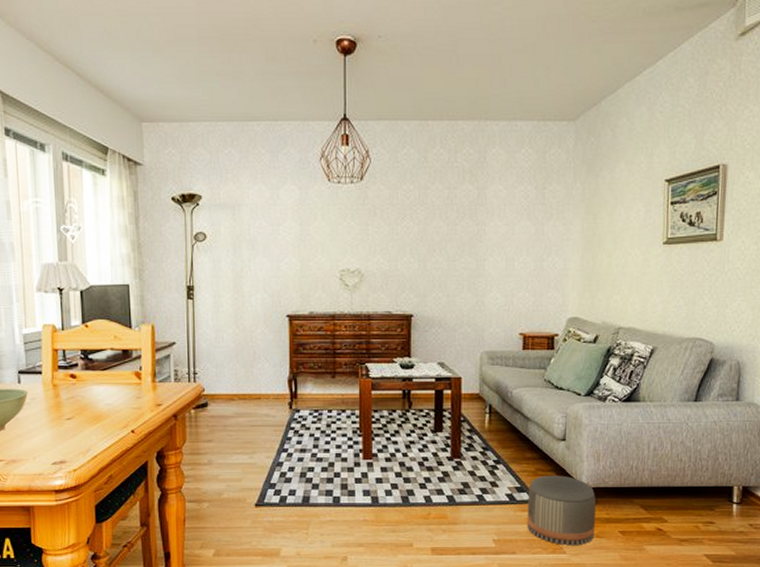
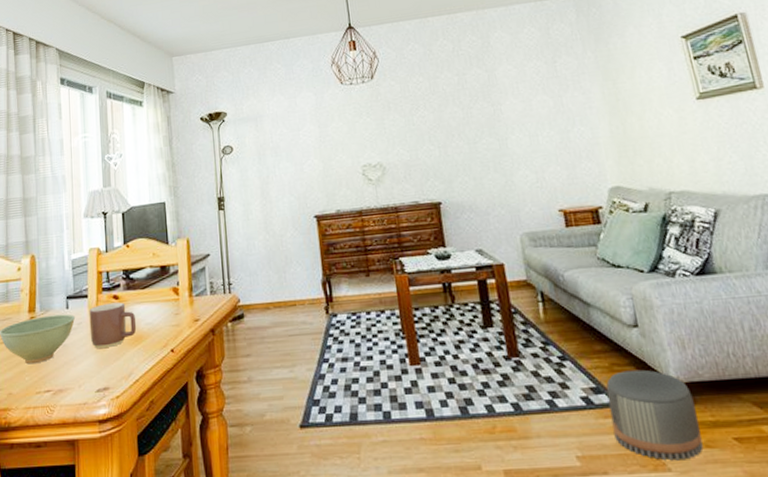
mug: none [43,381,96,425] -> present [89,302,137,349]

